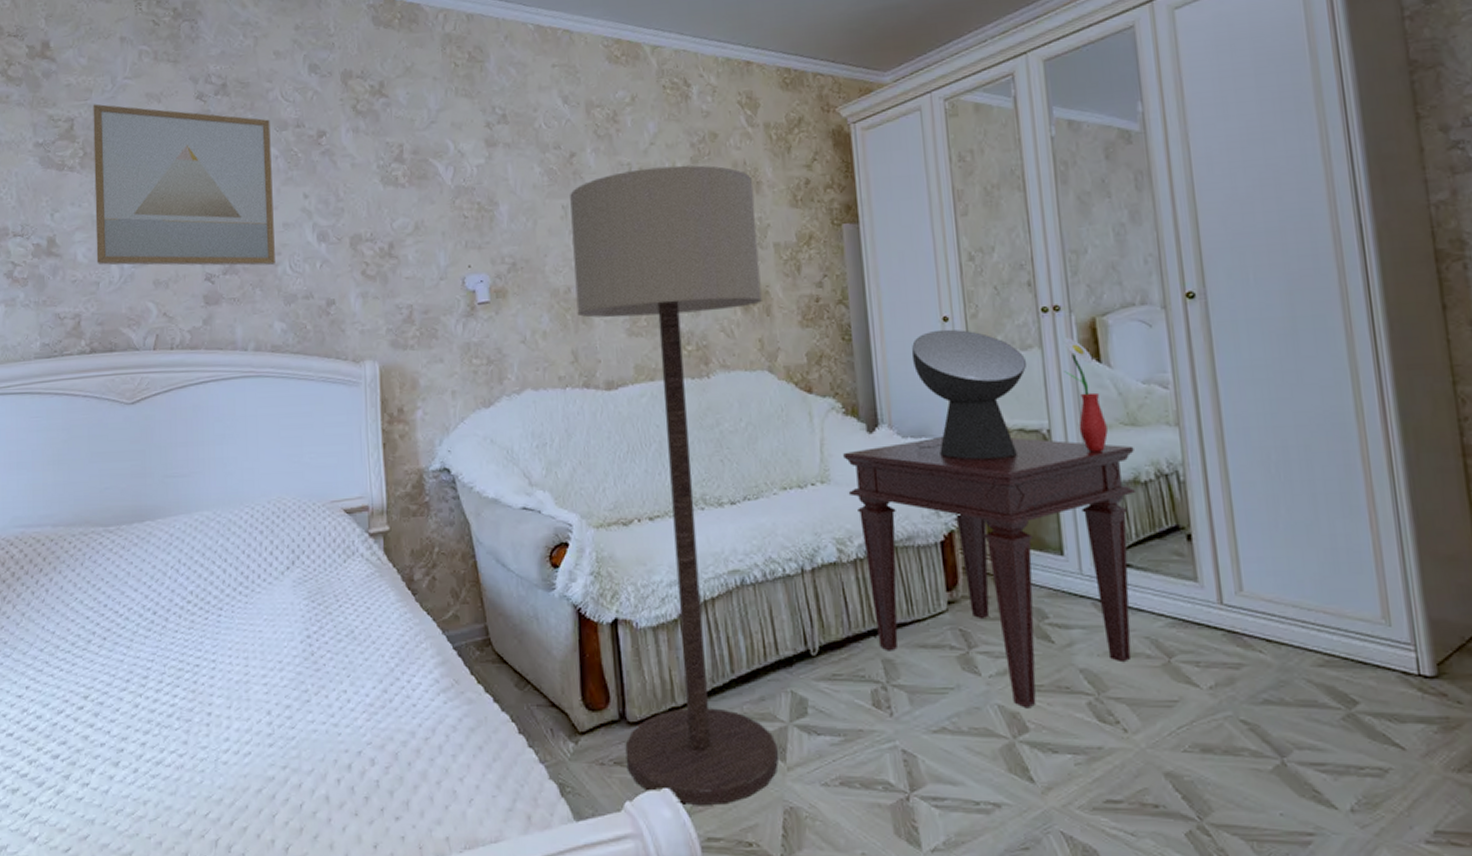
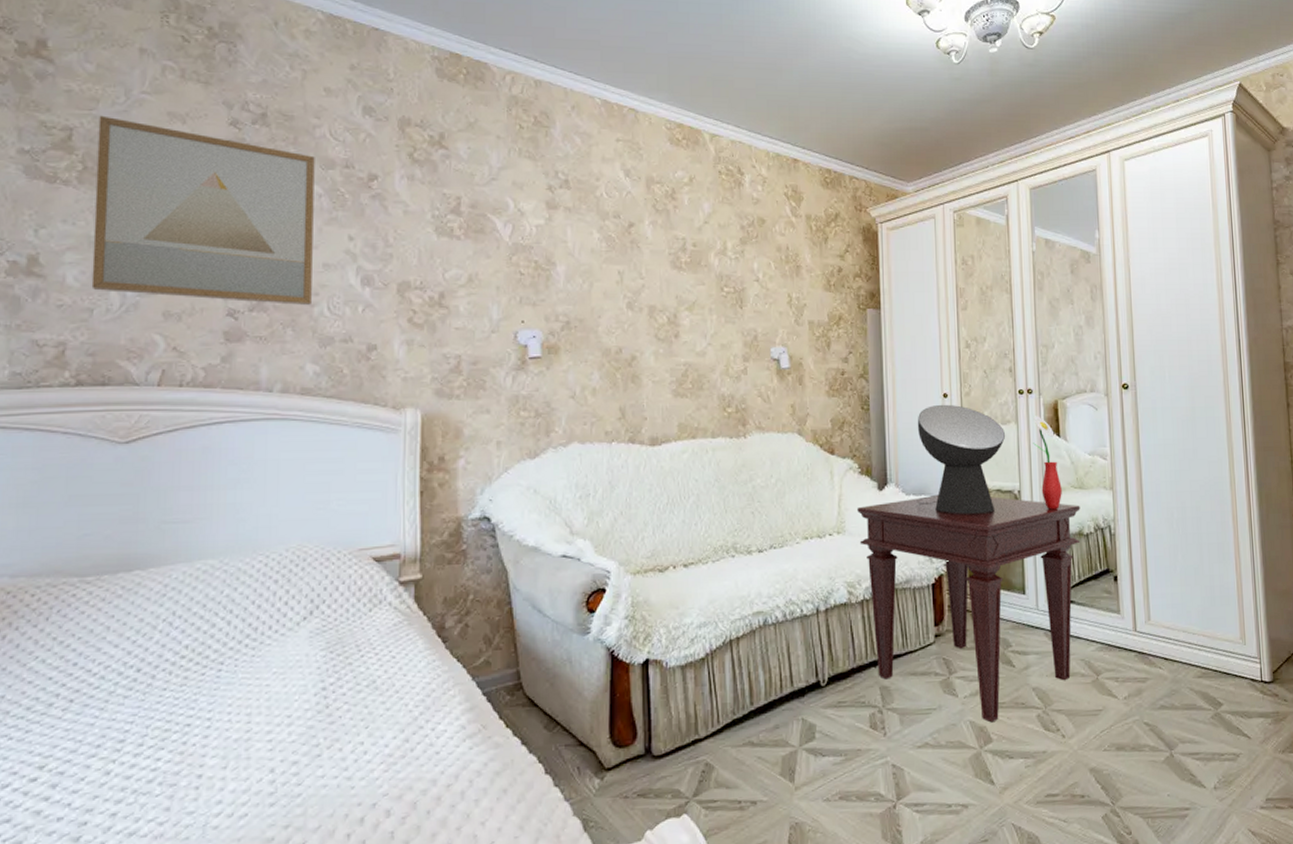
floor lamp: present [570,165,779,805] -> none [626,244,796,829]

